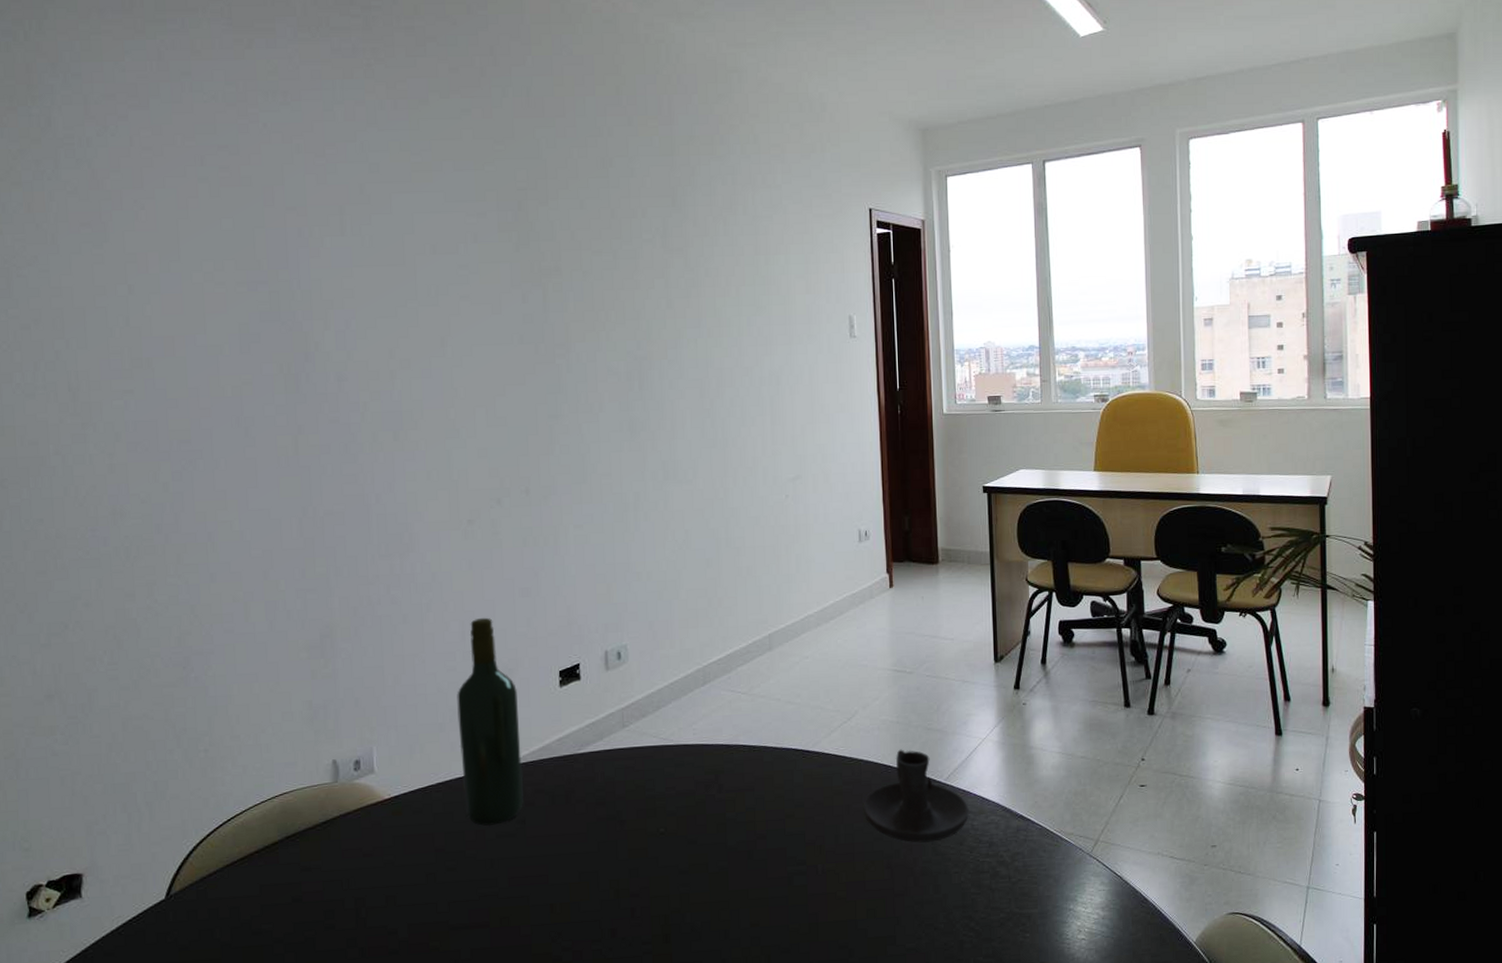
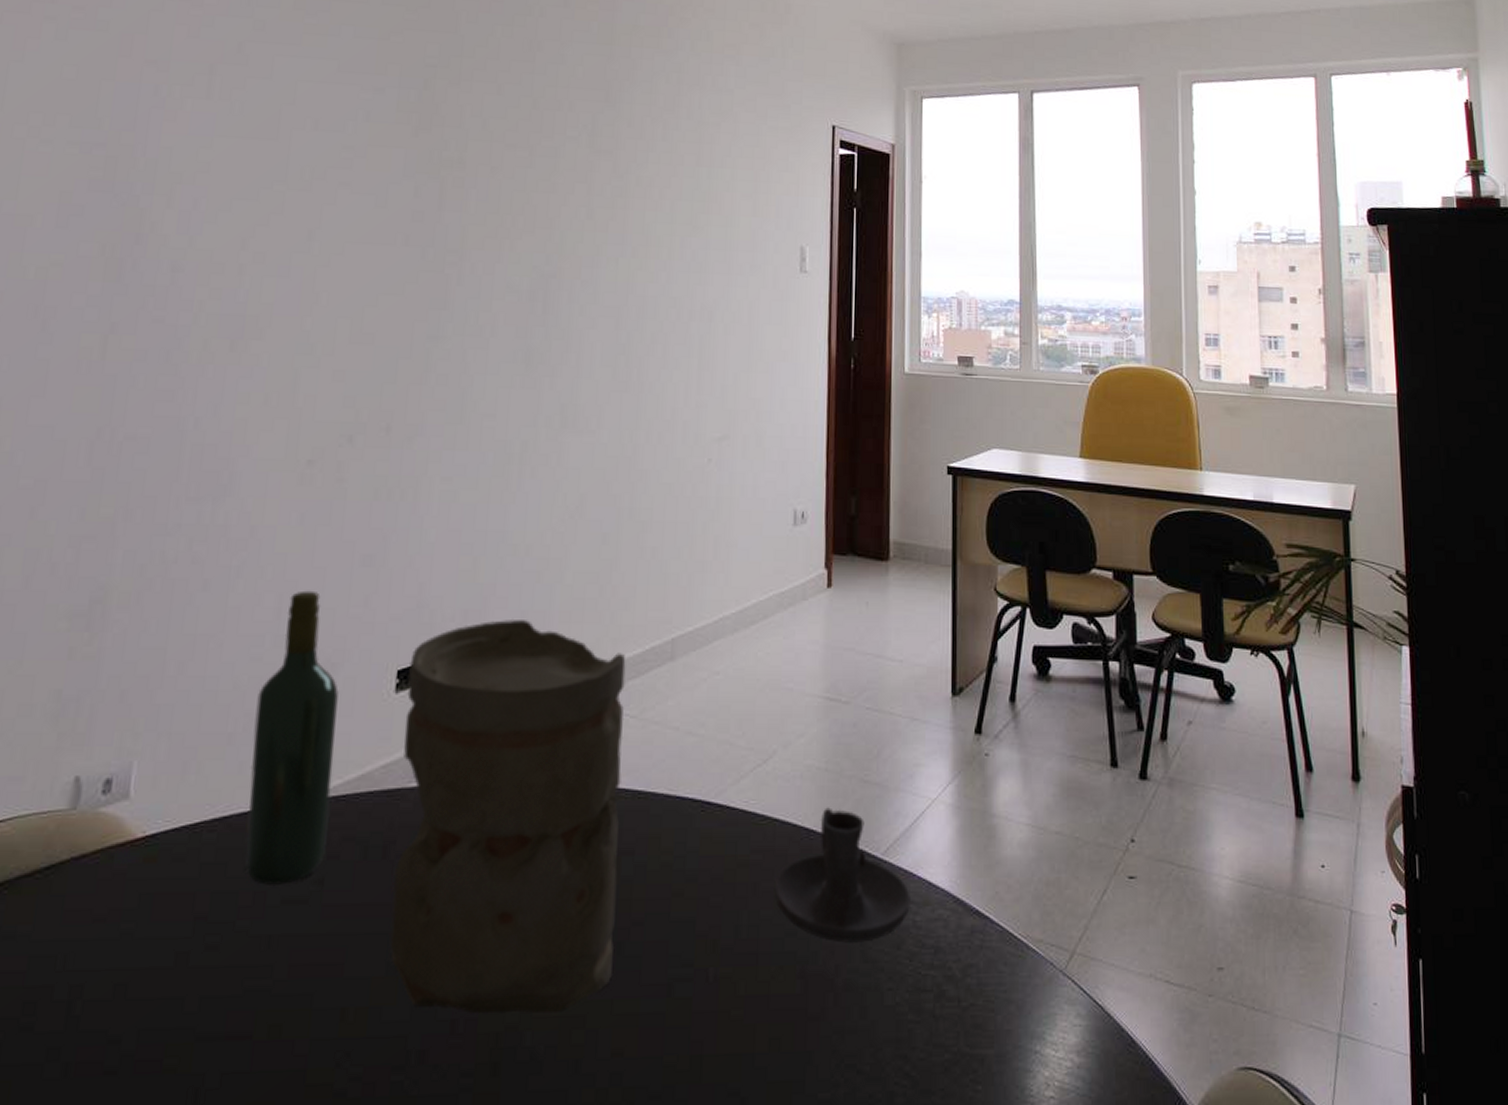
vase: none [567,628,747,903] -> present [390,620,626,1014]

